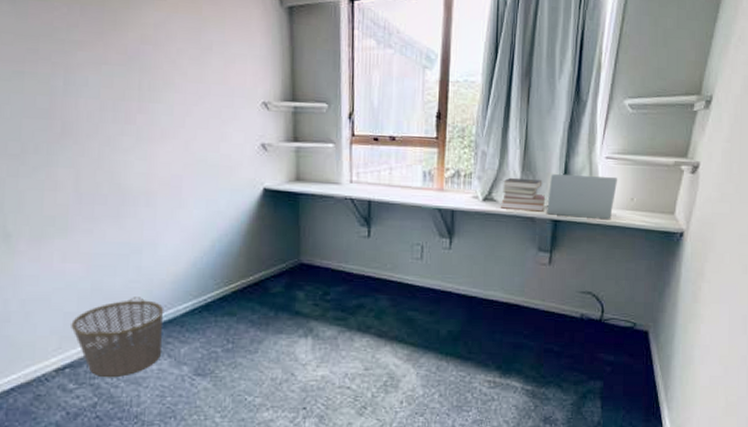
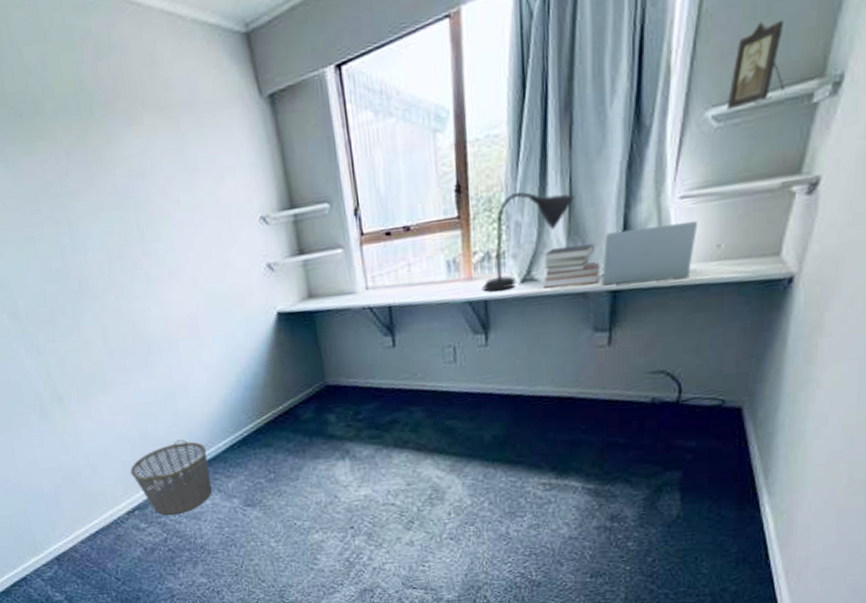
desk lamp: none [450,128,530,204] -> present [481,191,575,291]
photo frame: none [638,49,676,103] -> present [726,20,785,110]

